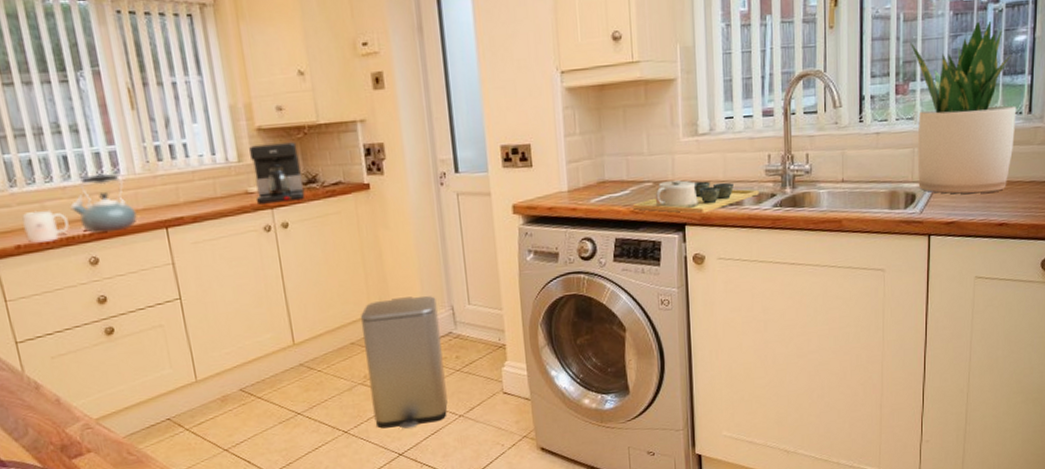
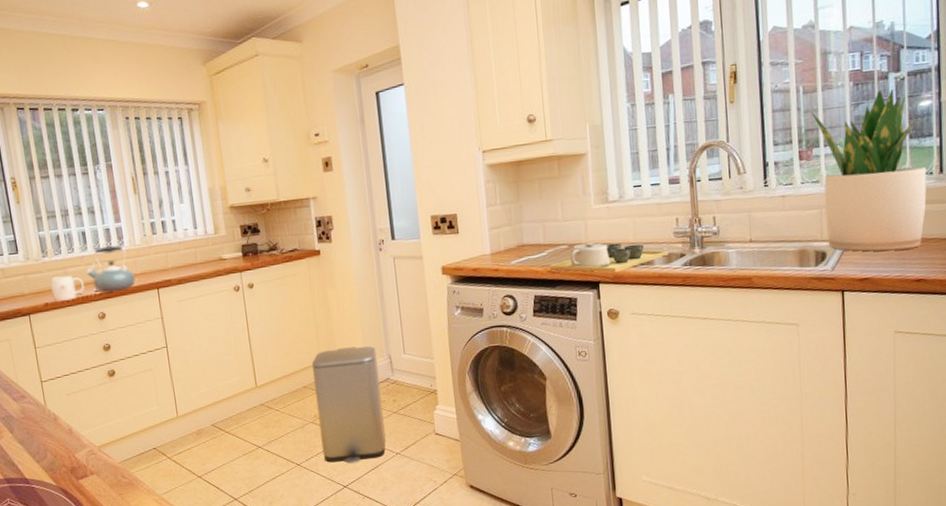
coffee maker: present [249,142,306,206] -> none [224,217,268,270]

